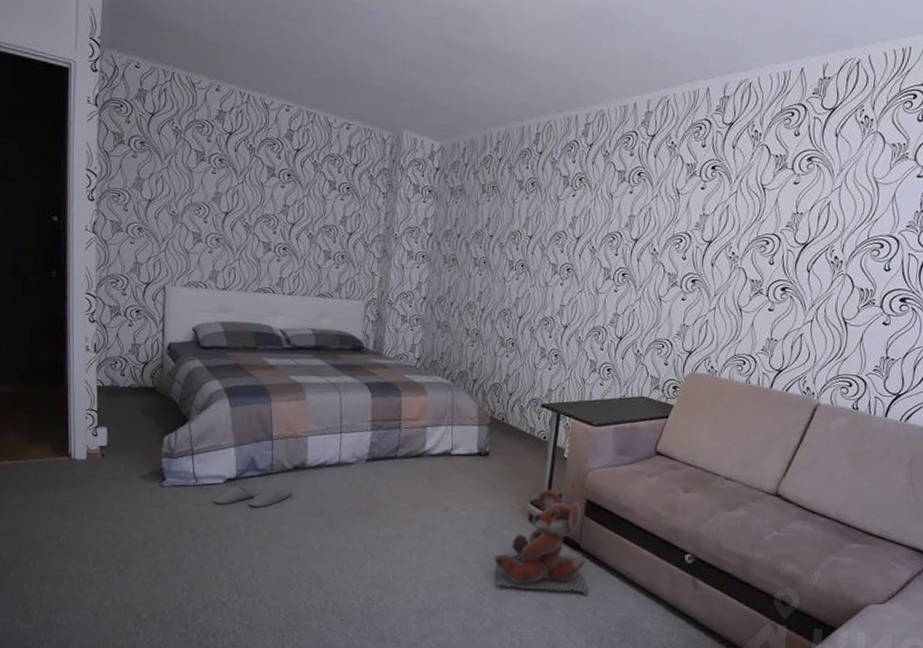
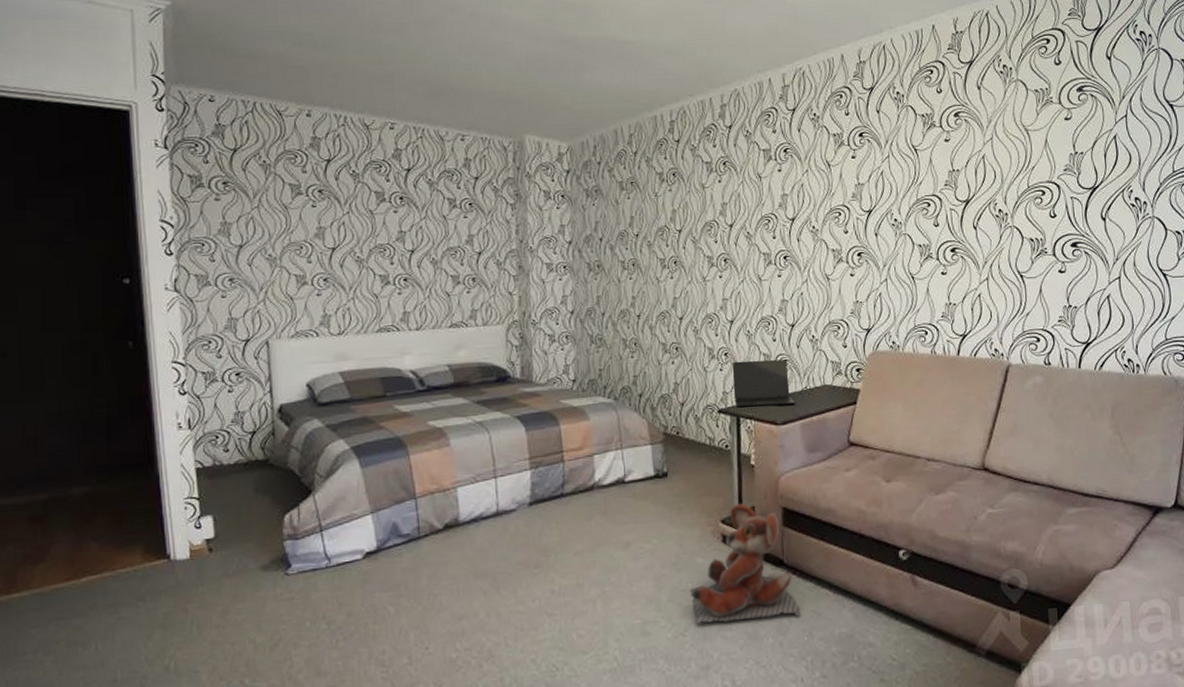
slippers: present [213,485,293,508] -> none [352,553,447,585]
laptop: none [557,363,613,411] -> present [732,359,796,409]

